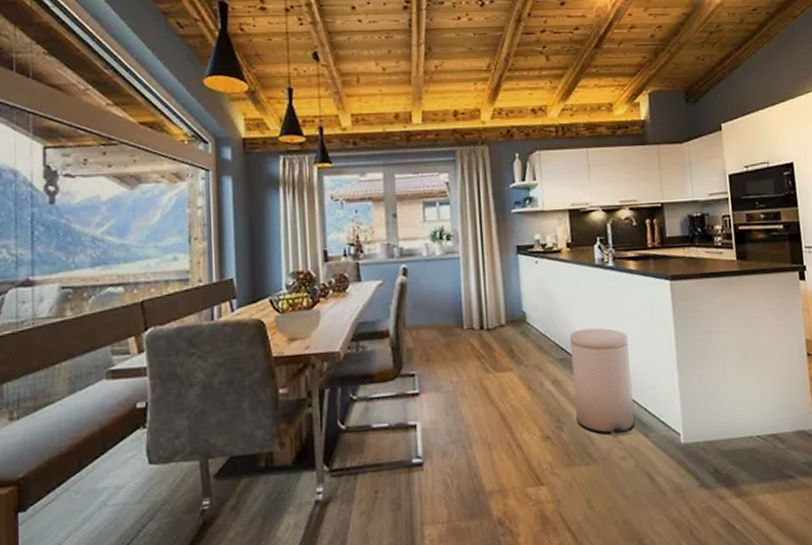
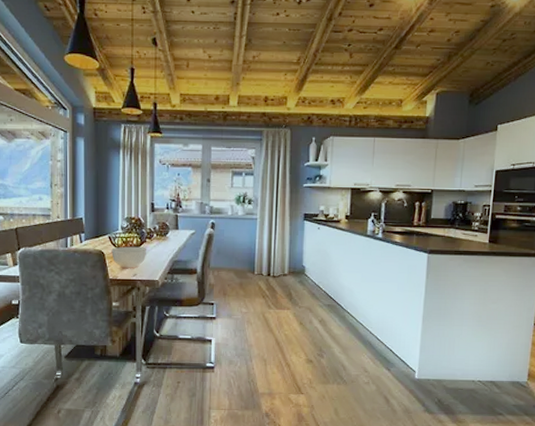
pedal bin: present [569,328,635,438] -> none [335,284,385,368]

